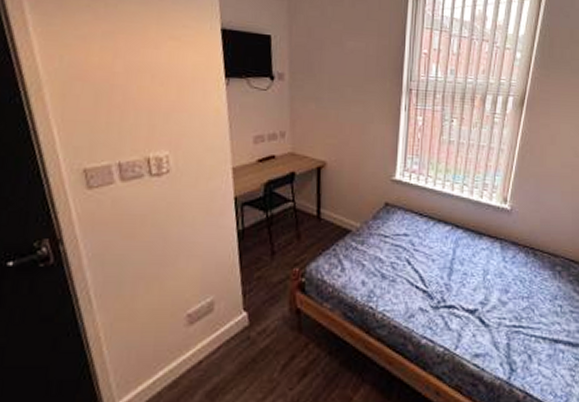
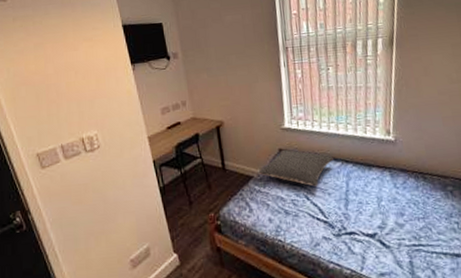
pillow: none [358,205,443,250] -> present [258,150,333,187]

